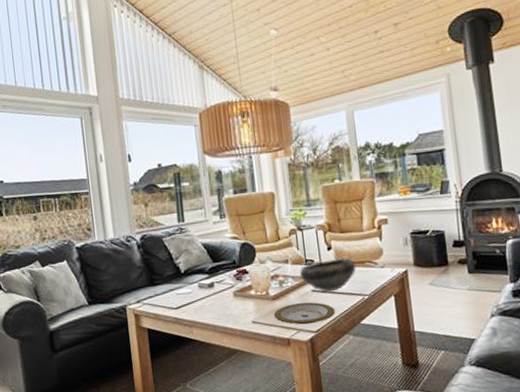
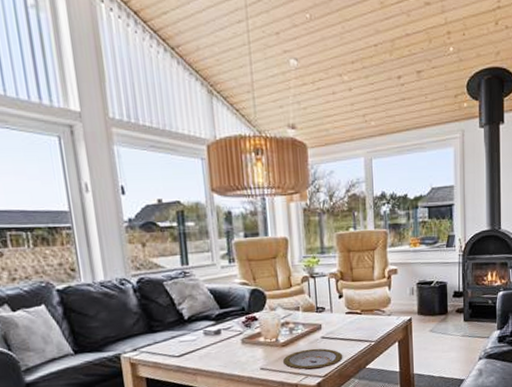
bowl: present [300,258,356,292] -> none [311,306,365,339]

